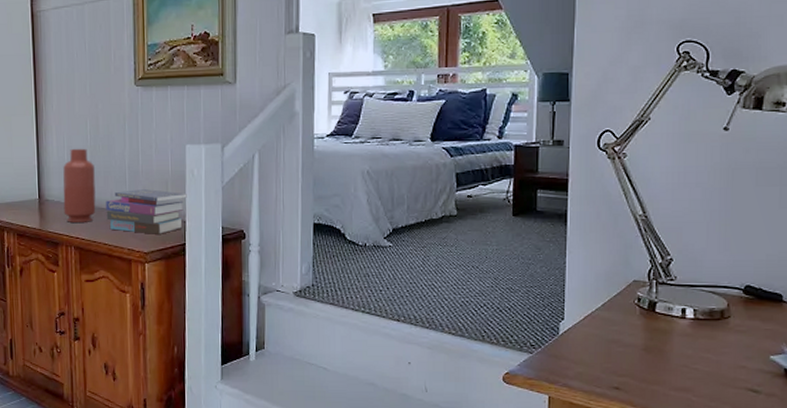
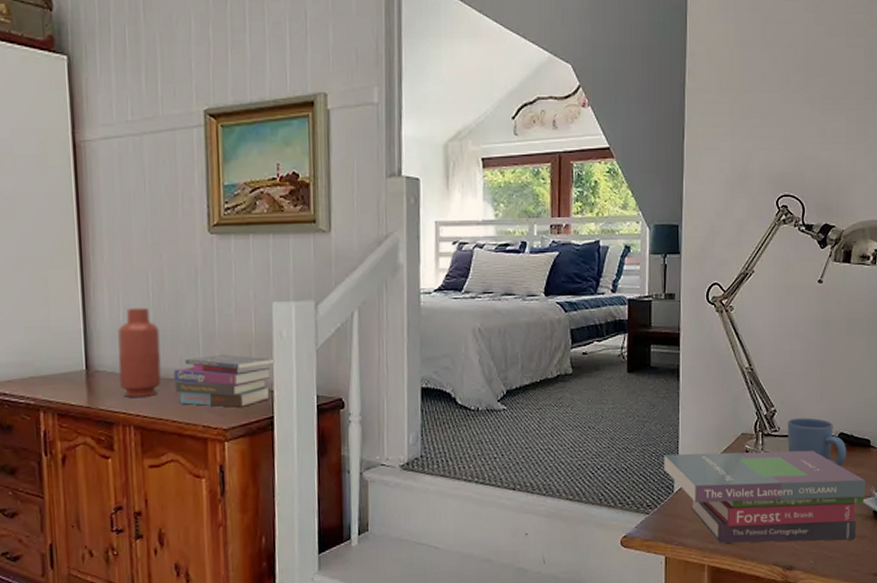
books: none [549,297,776,397] -> present [664,450,866,543]
mug: none [685,268,754,320] -> present [787,417,847,467]

